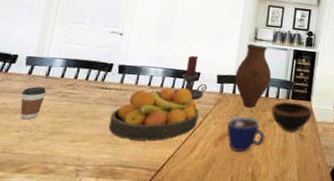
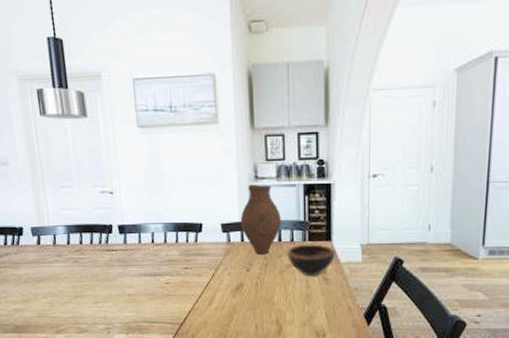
coffee cup: present [20,86,46,120] -> none [37,255,59,287]
fruit bowl: present [108,88,199,141] -> none [123,242,210,297]
candle holder: present [173,55,208,100] -> none [178,205,213,252]
cup: present [227,115,265,152] -> none [241,264,285,302]

